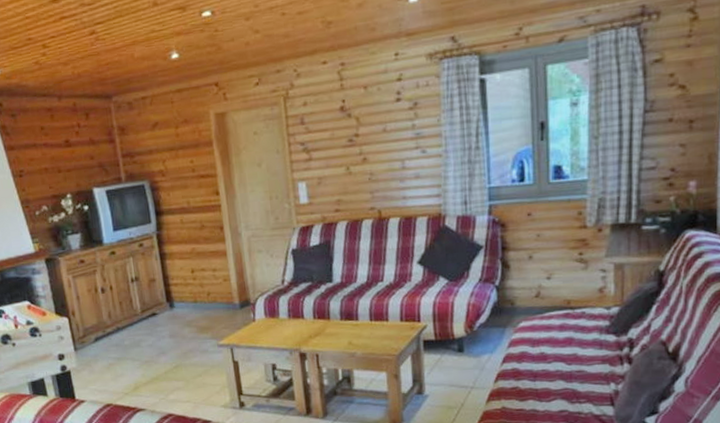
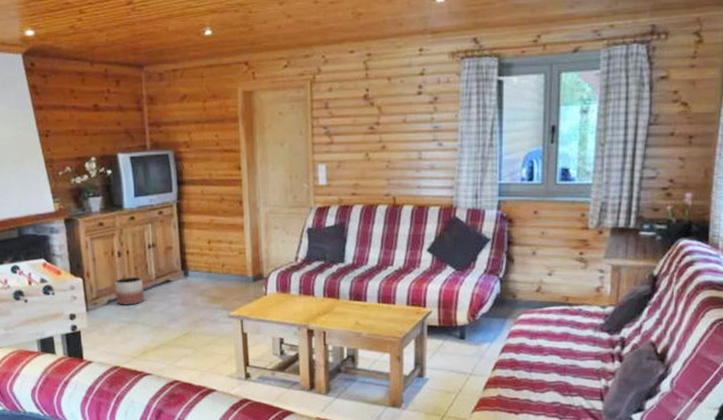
planter: none [100,312,132,342] -> present [114,277,144,305]

